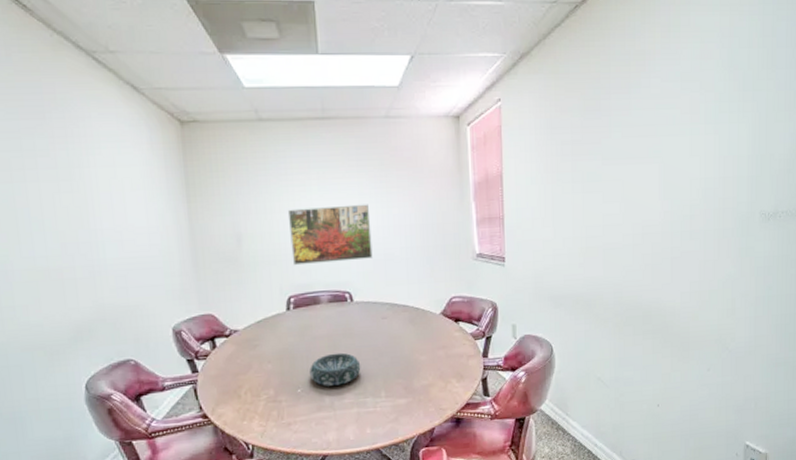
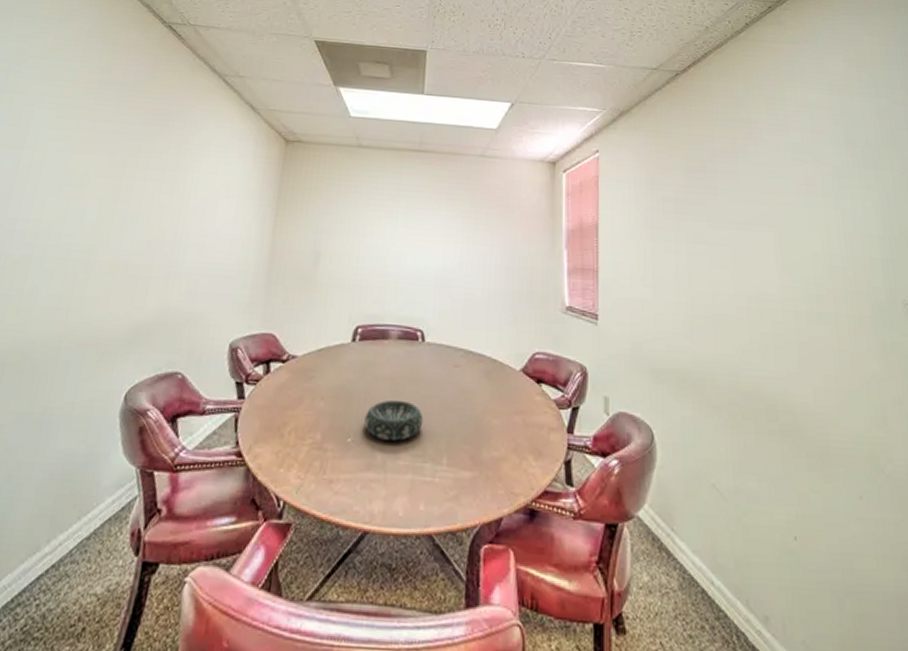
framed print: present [287,204,373,266] -> none [366,234,455,297]

